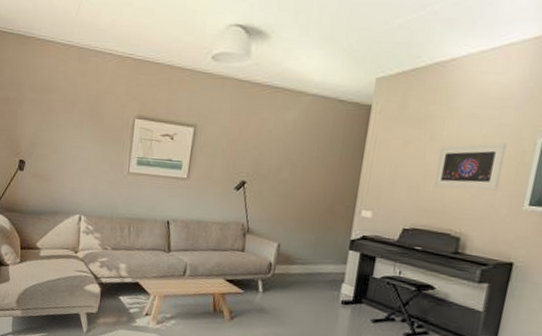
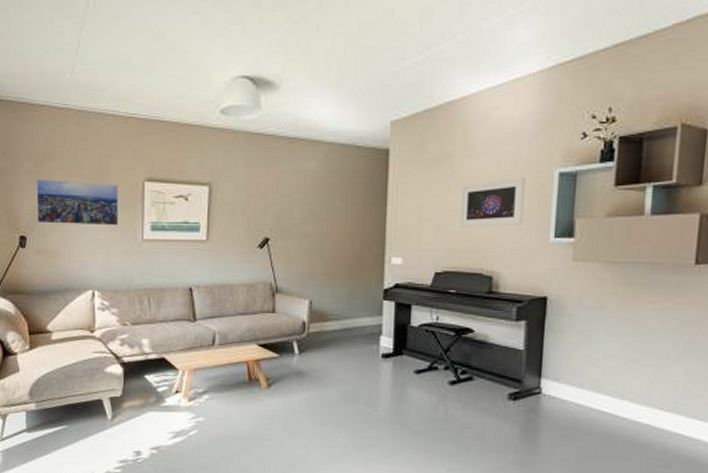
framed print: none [35,109,111,158] -> present [36,179,119,226]

